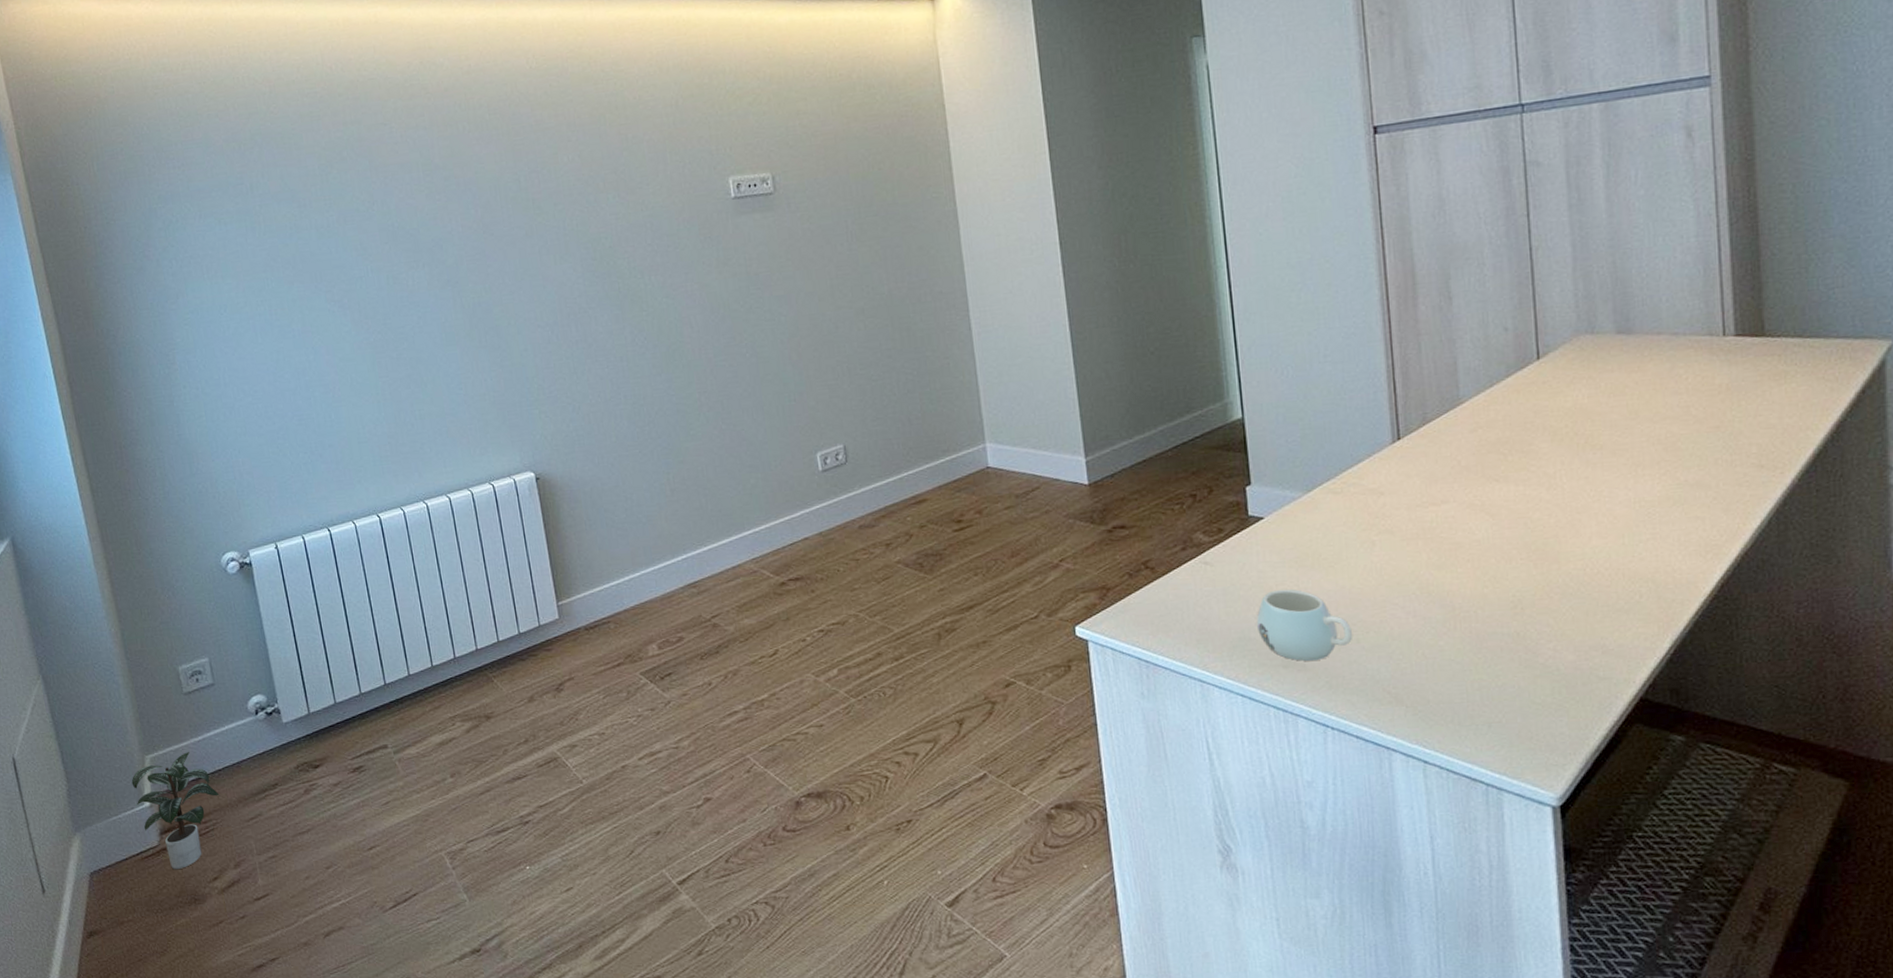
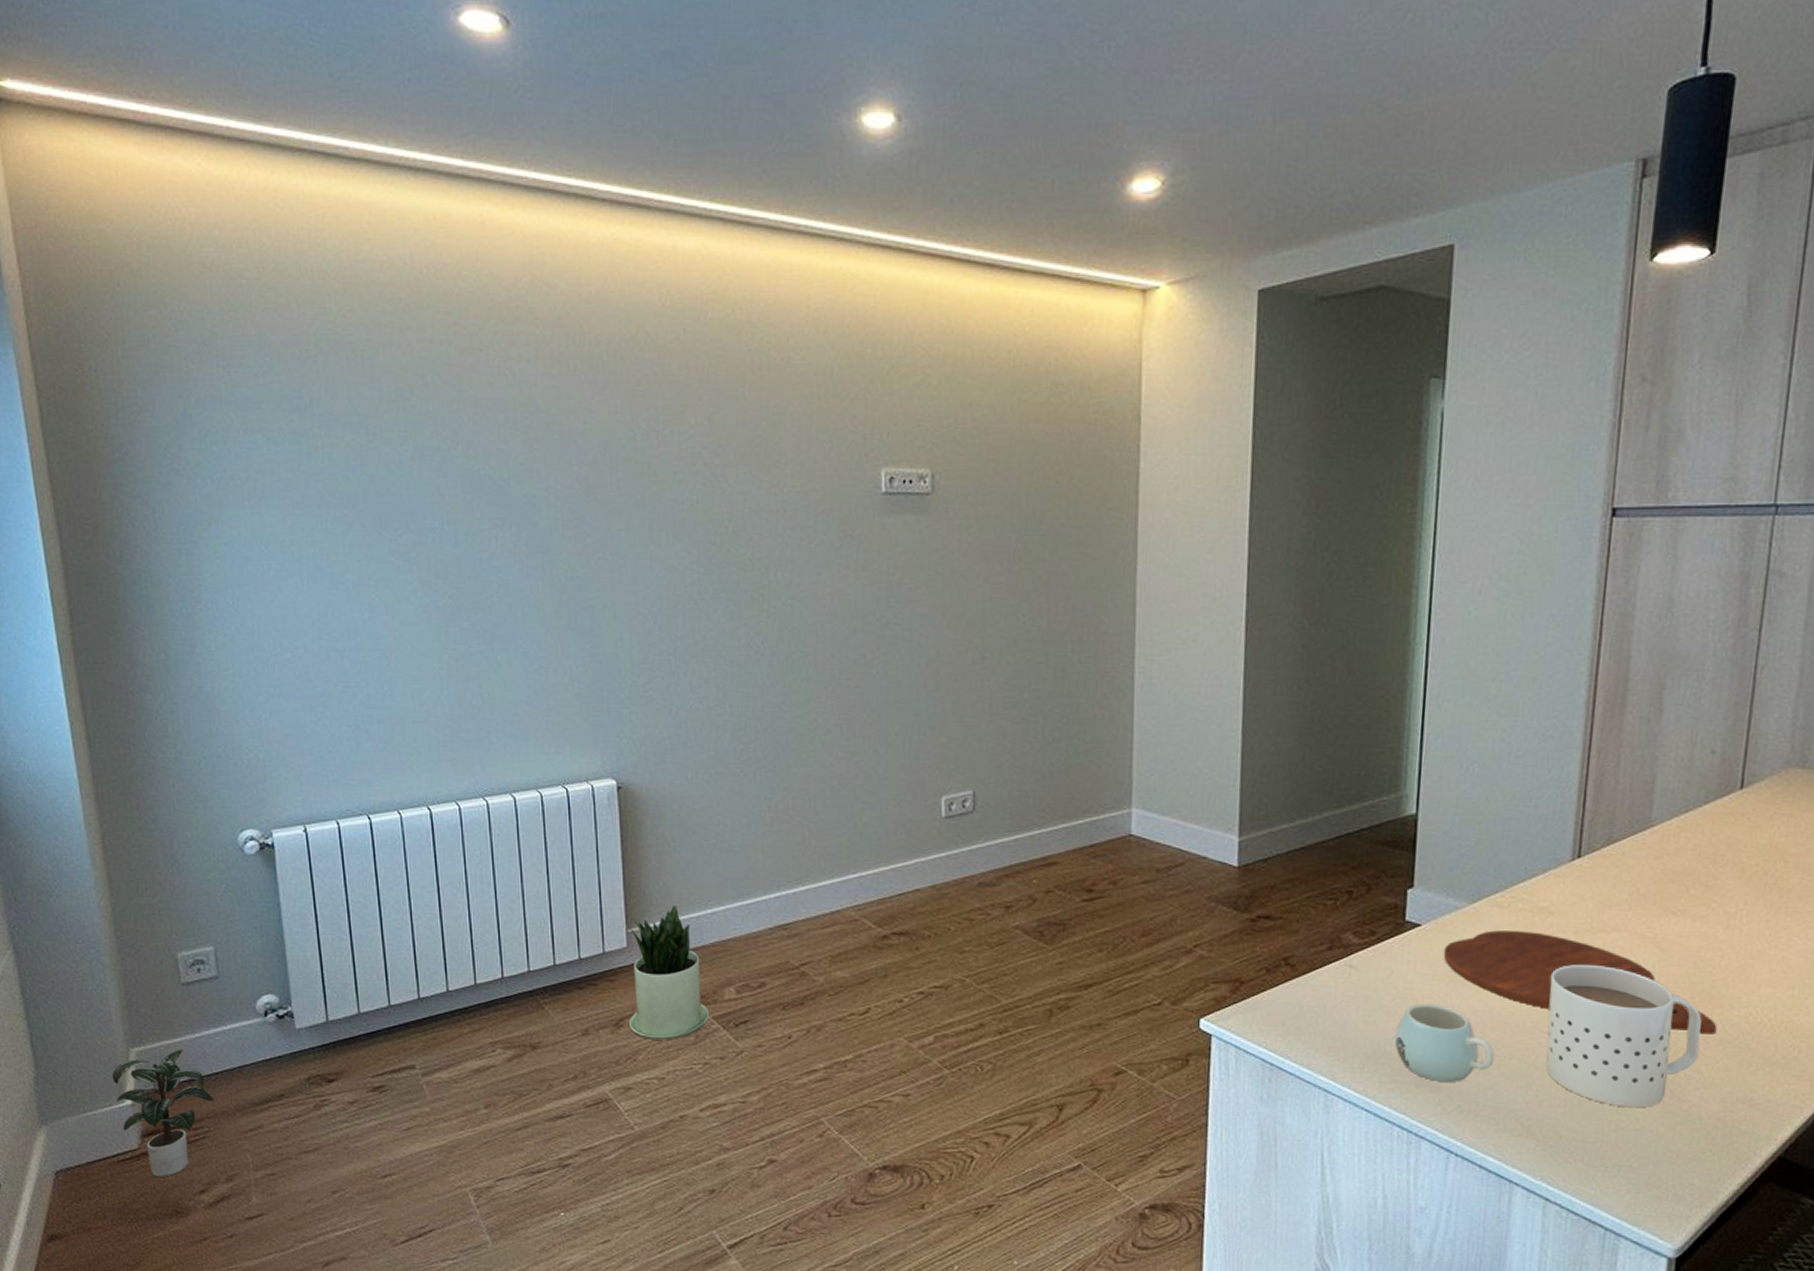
planter: none [560,576,638,700] -> present [629,905,710,1041]
cutting board: none [1288,512,1558,589] -> present [1443,930,1717,1035]
mug: none [1391,536,1545,667] -> present [1545,963,1702,1109]

